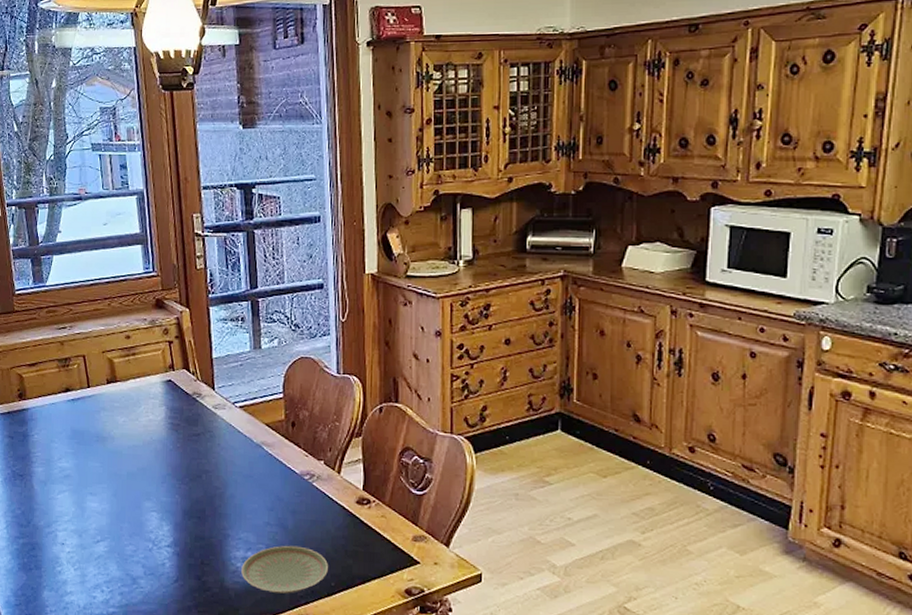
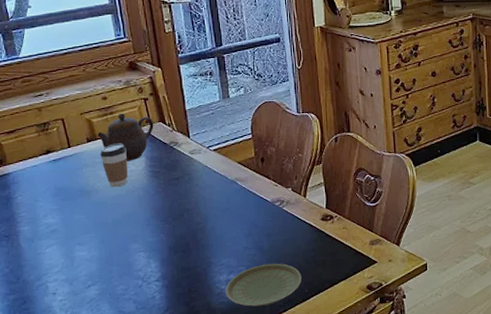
teapot: none [118,355,177,410] -> present [97,112,154,161]
coffee cup: none [119,388,147,437] -> present [100,143,128,188]

